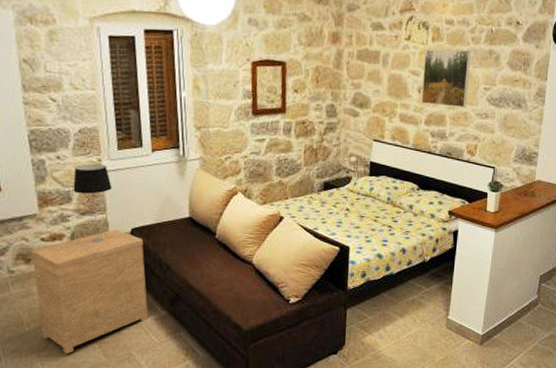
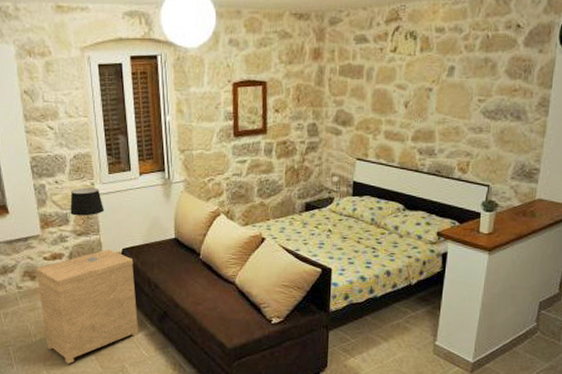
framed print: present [421,49,471,107] -> none [408,59,464,122]

